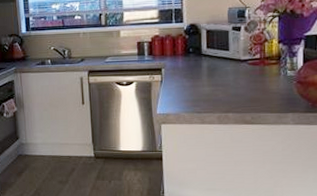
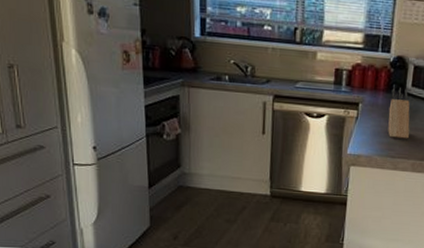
knife block: none [189,49,211,95] -> present [388,87,410,139]

